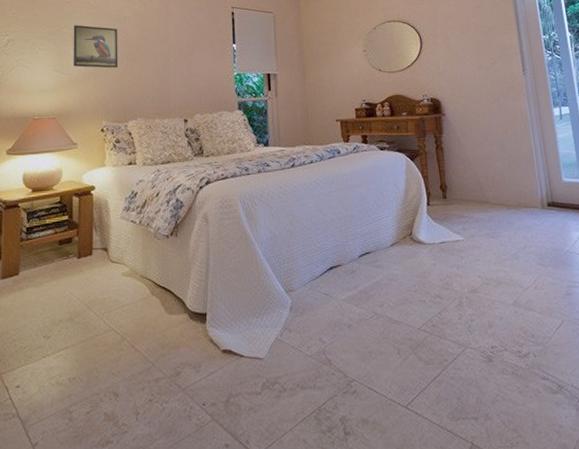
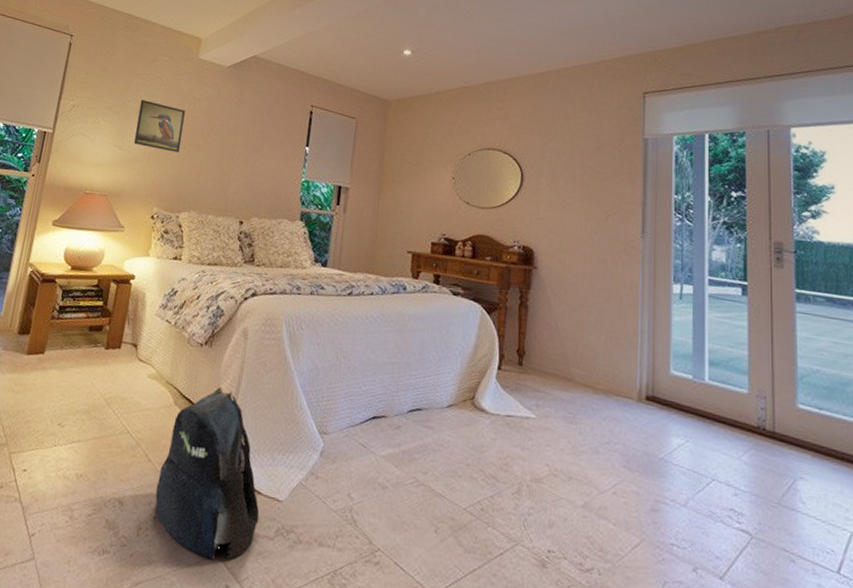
backpack: none [147,270,245,425] -> present [155,387,260,560]

